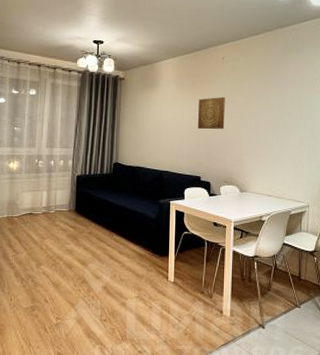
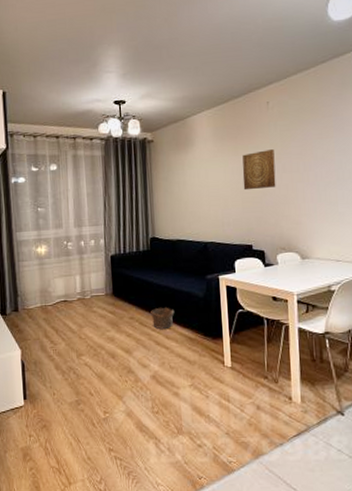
clay pot: none [108,225,129,245] -> present [151,307,175,330]

